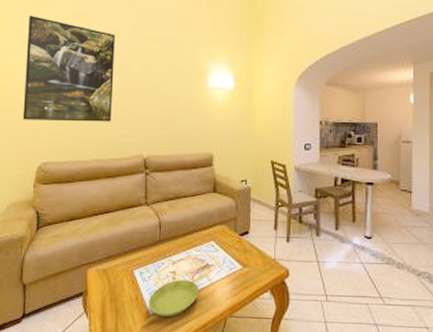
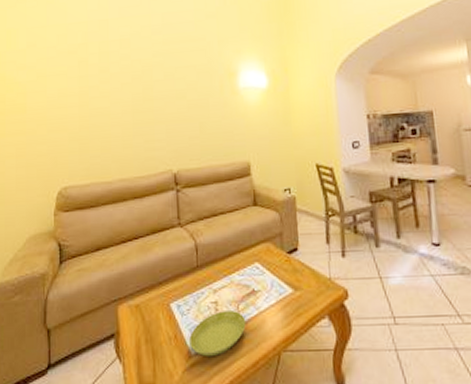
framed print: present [22,15,115,122] -> none [39,27,136,142]

